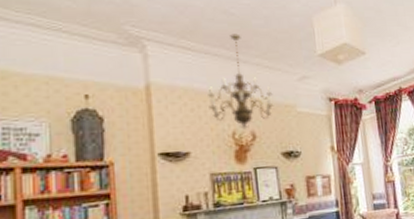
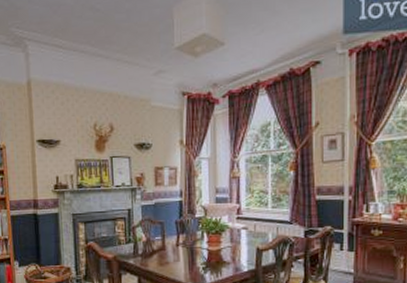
chandelier: present [208,33,274,129] -> none [75,29,131,122]

